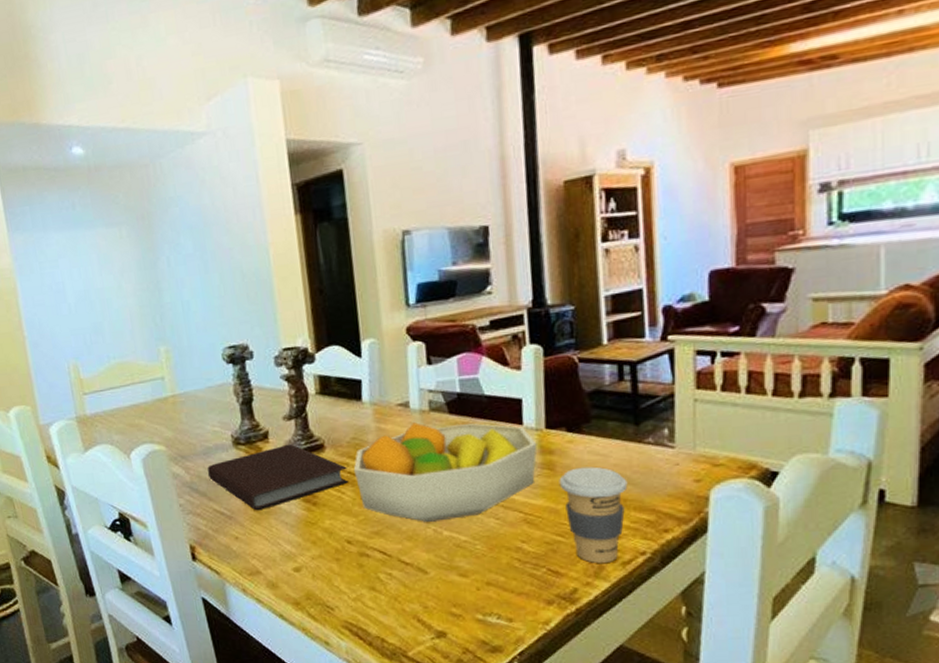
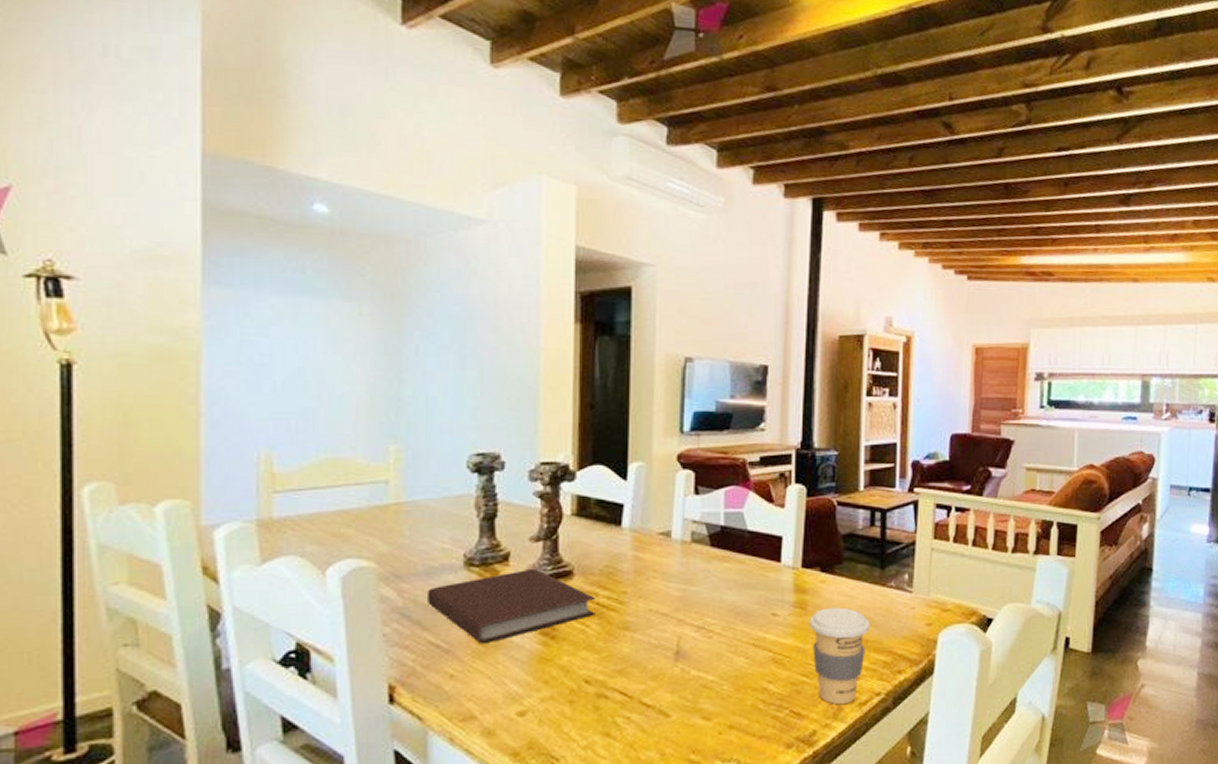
fruit bowl: present [353,422,537,522] -> none [602,553,792,660]

